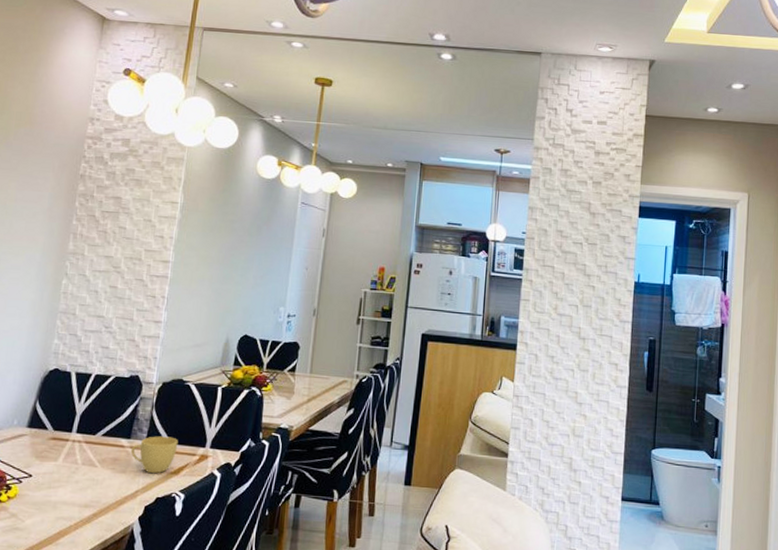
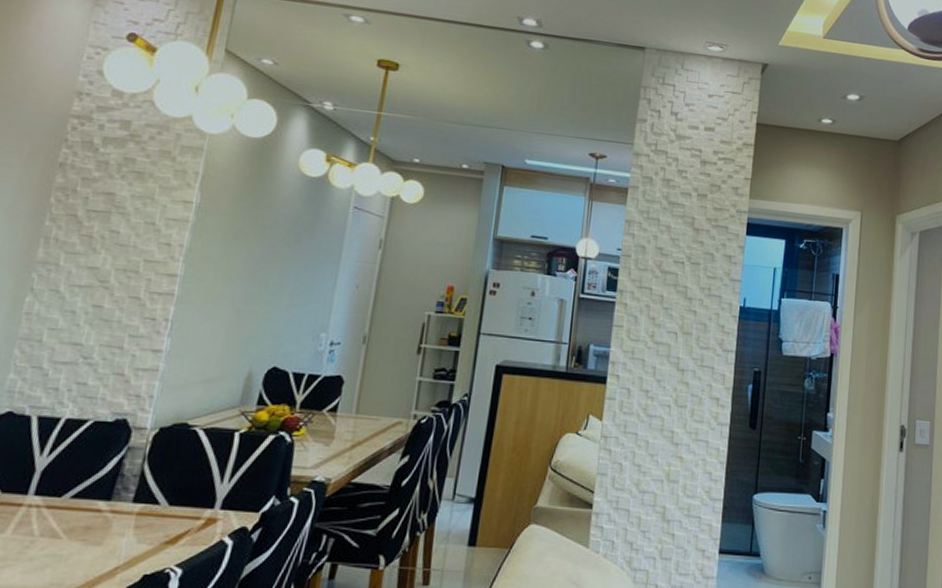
cup: present [130,436,178,474] -> none [110,496,178,545]

